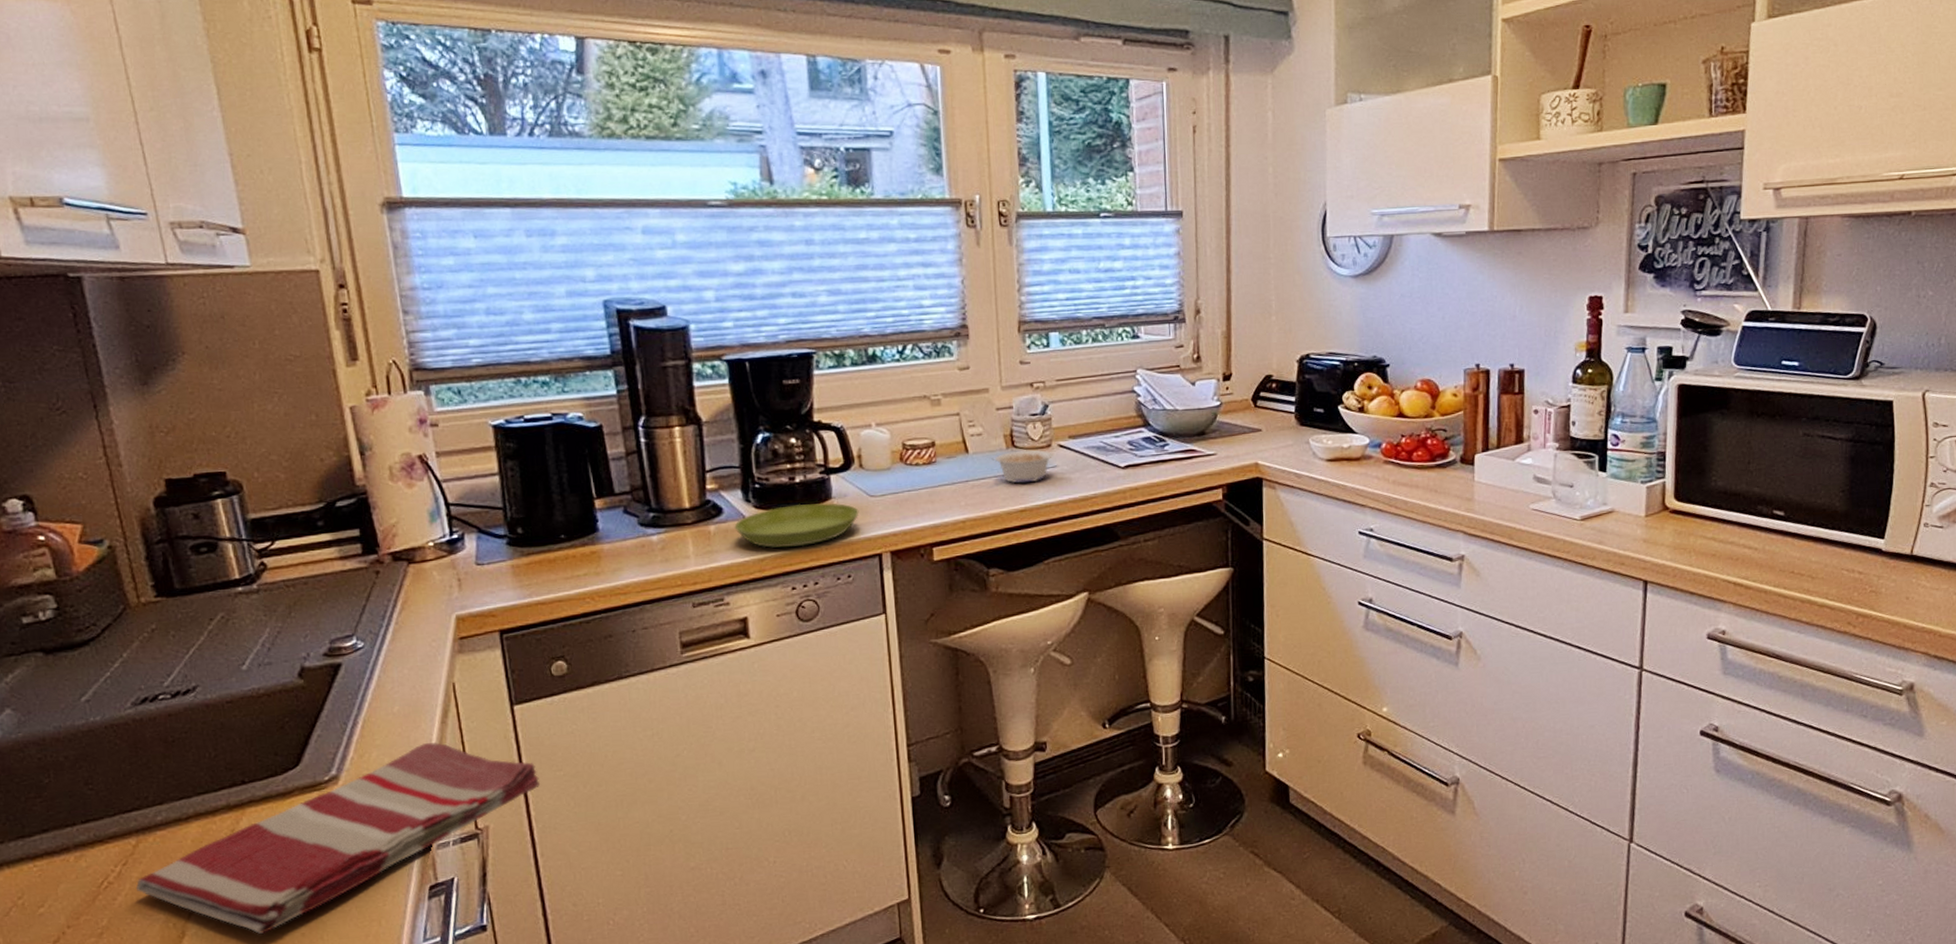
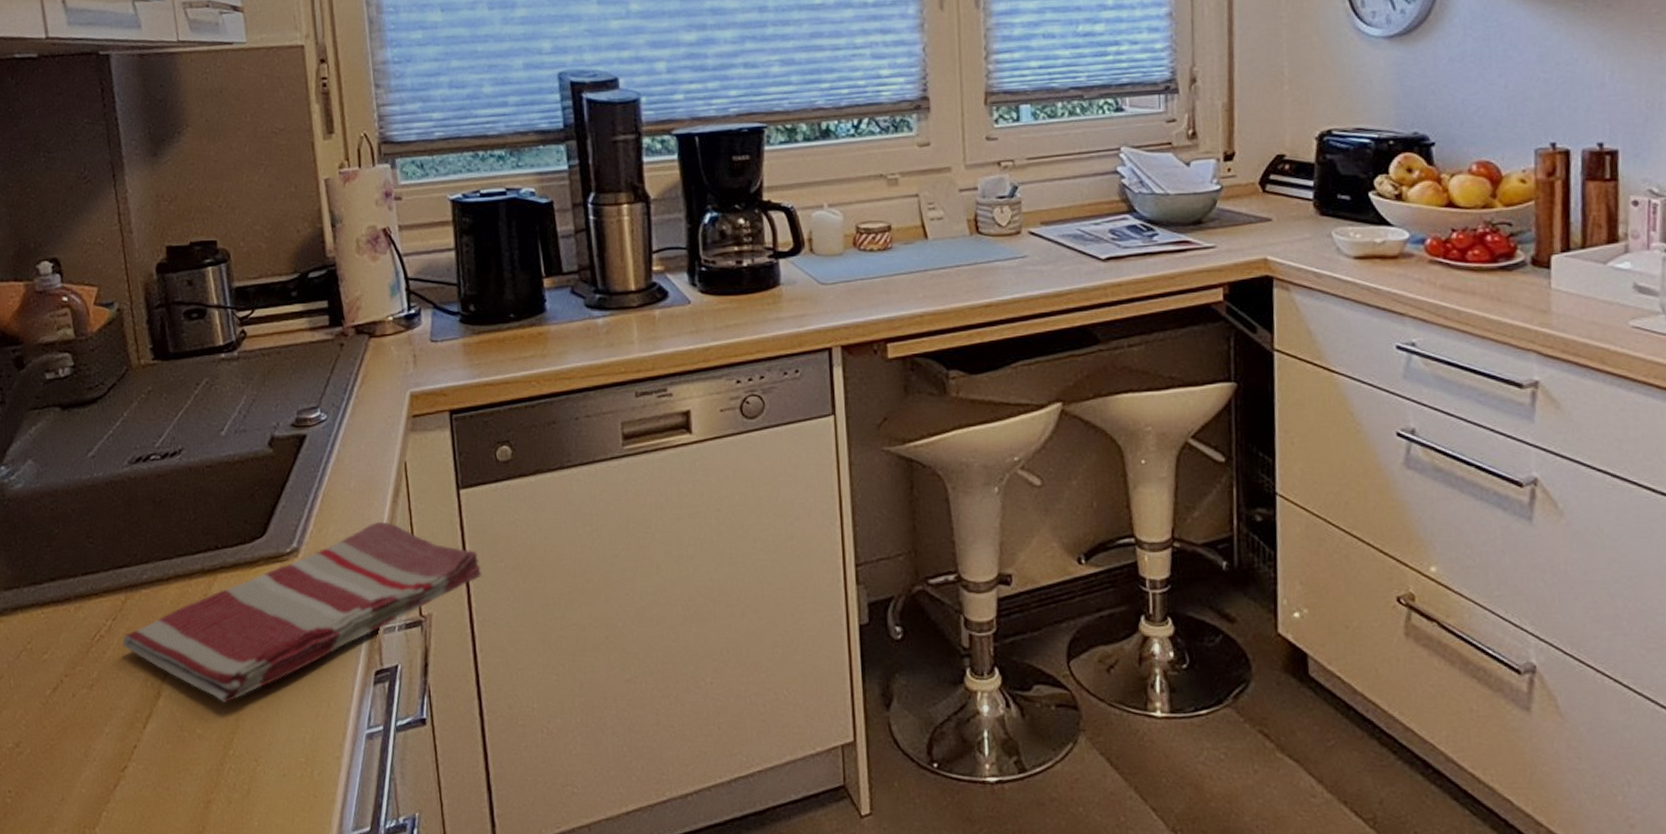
saucer: present [734,502,859,548] -> none [679,289,809,337]
legume: present [991,449,1054,484] -> none [953,236,1023,275]

